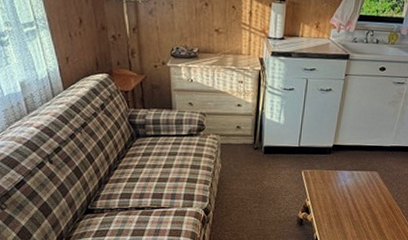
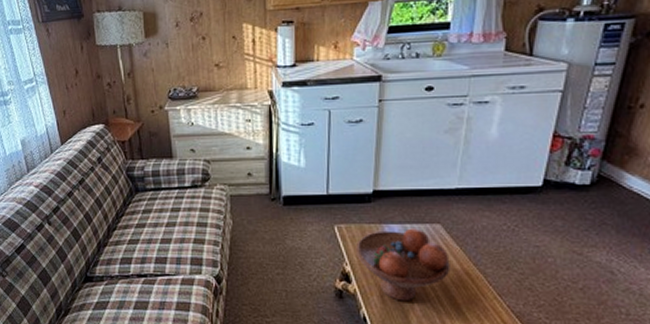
fruit bowl: none [315,174,380,227] -> present [355,228,450,302]

